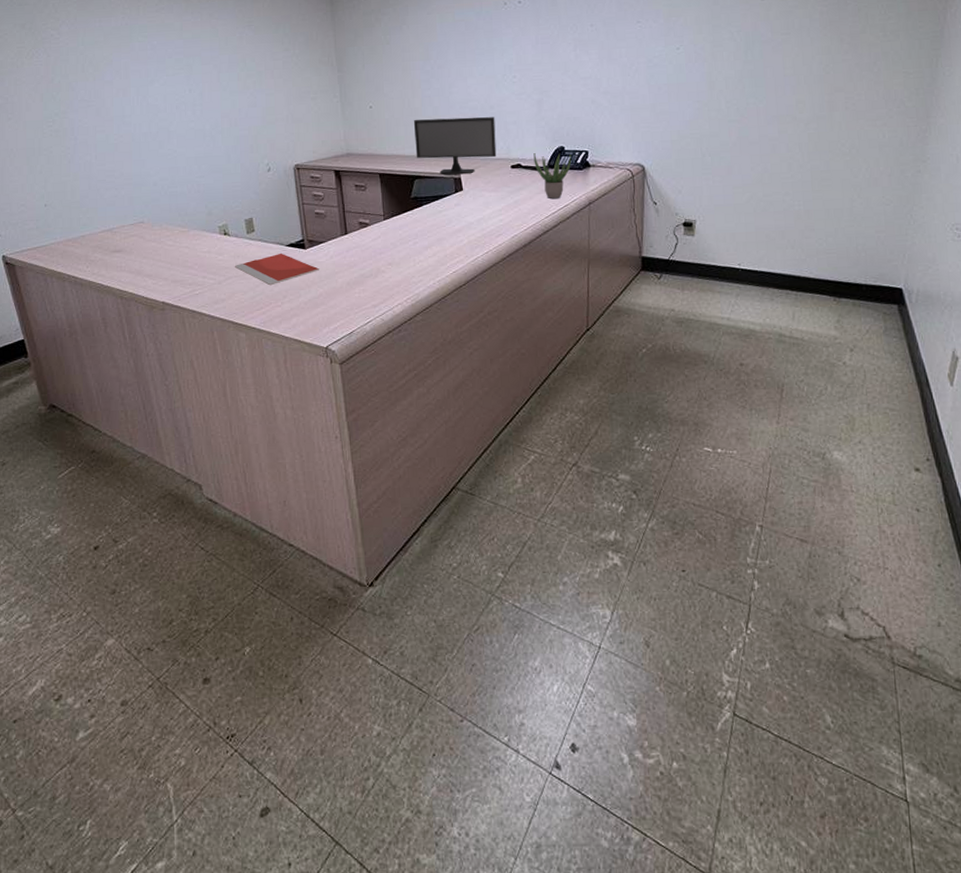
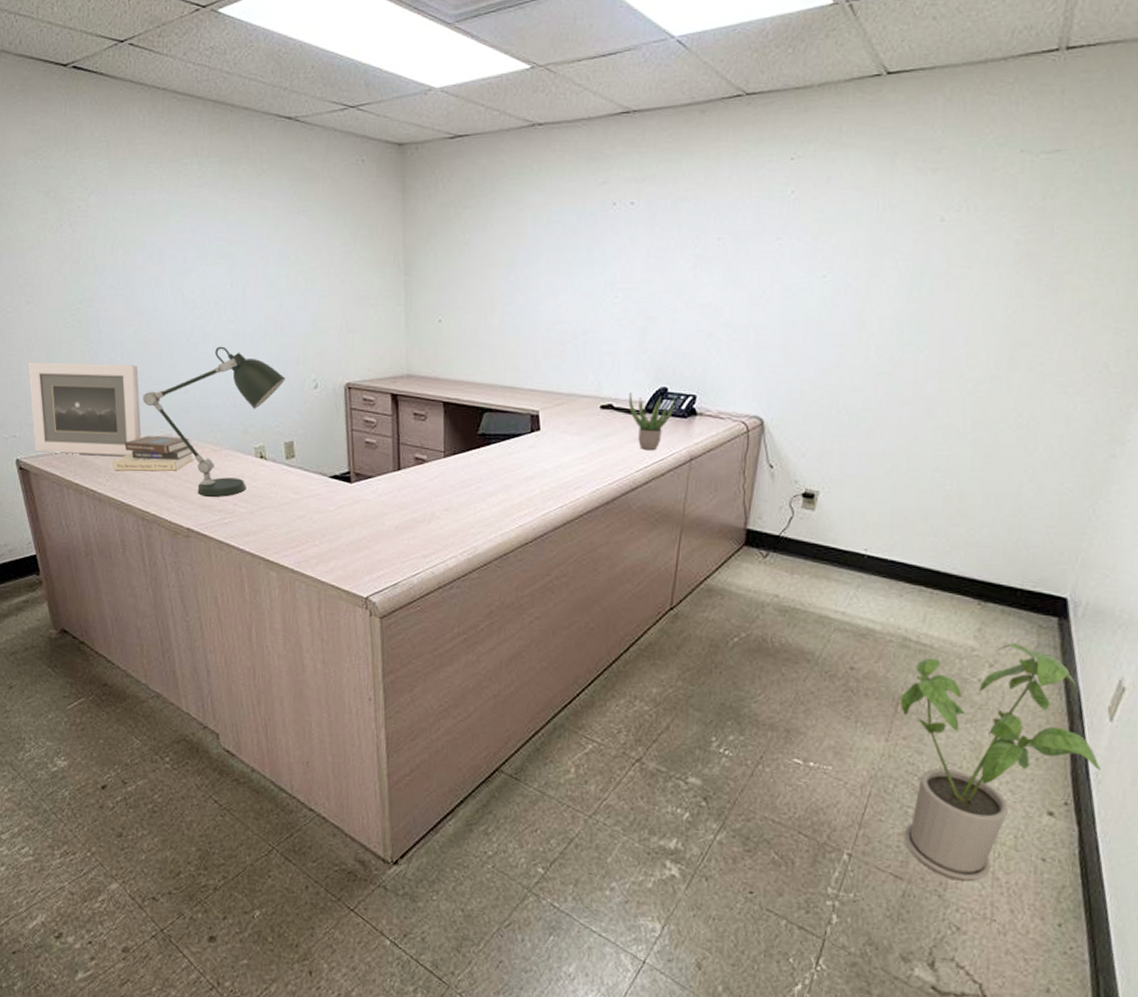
picture frame: none [10,165,117,248] -> present [28,362,142,456]
books: none [91,223,165,258] -> present [112,436,194,472]
desk lamp: none [116,142,243,273] -> present [143,346,286,497]
notebook: present [235,252,319,286] -> none [270,484,365,522]
computer monitor: present [413,117,497,175] -> none [488,341,587,412]
house plant: none [784,329,951,537] -> present [901,643,1101,882]

